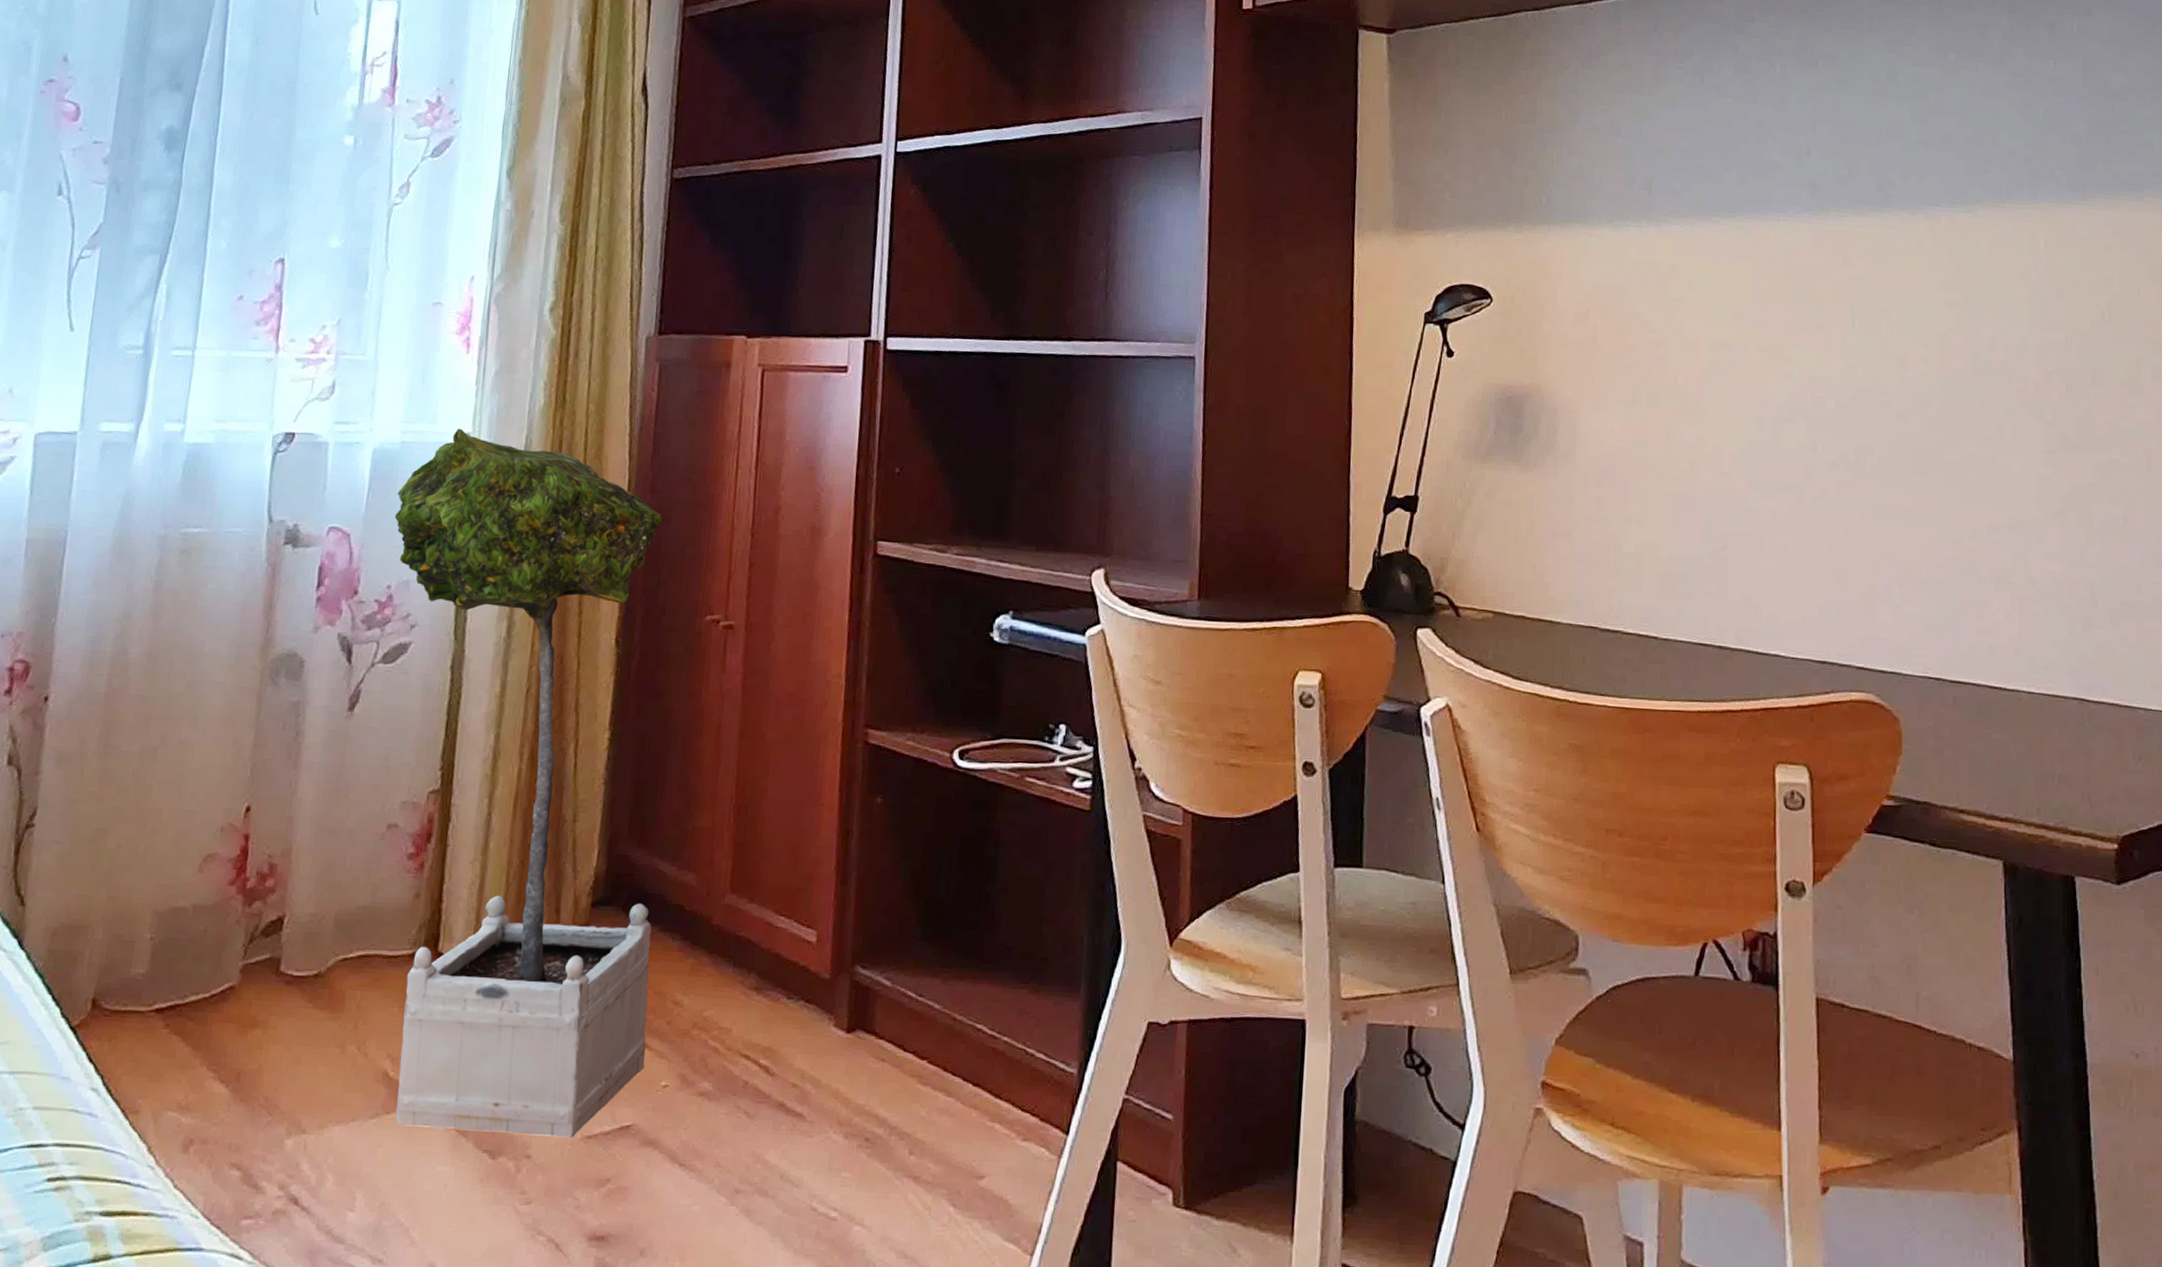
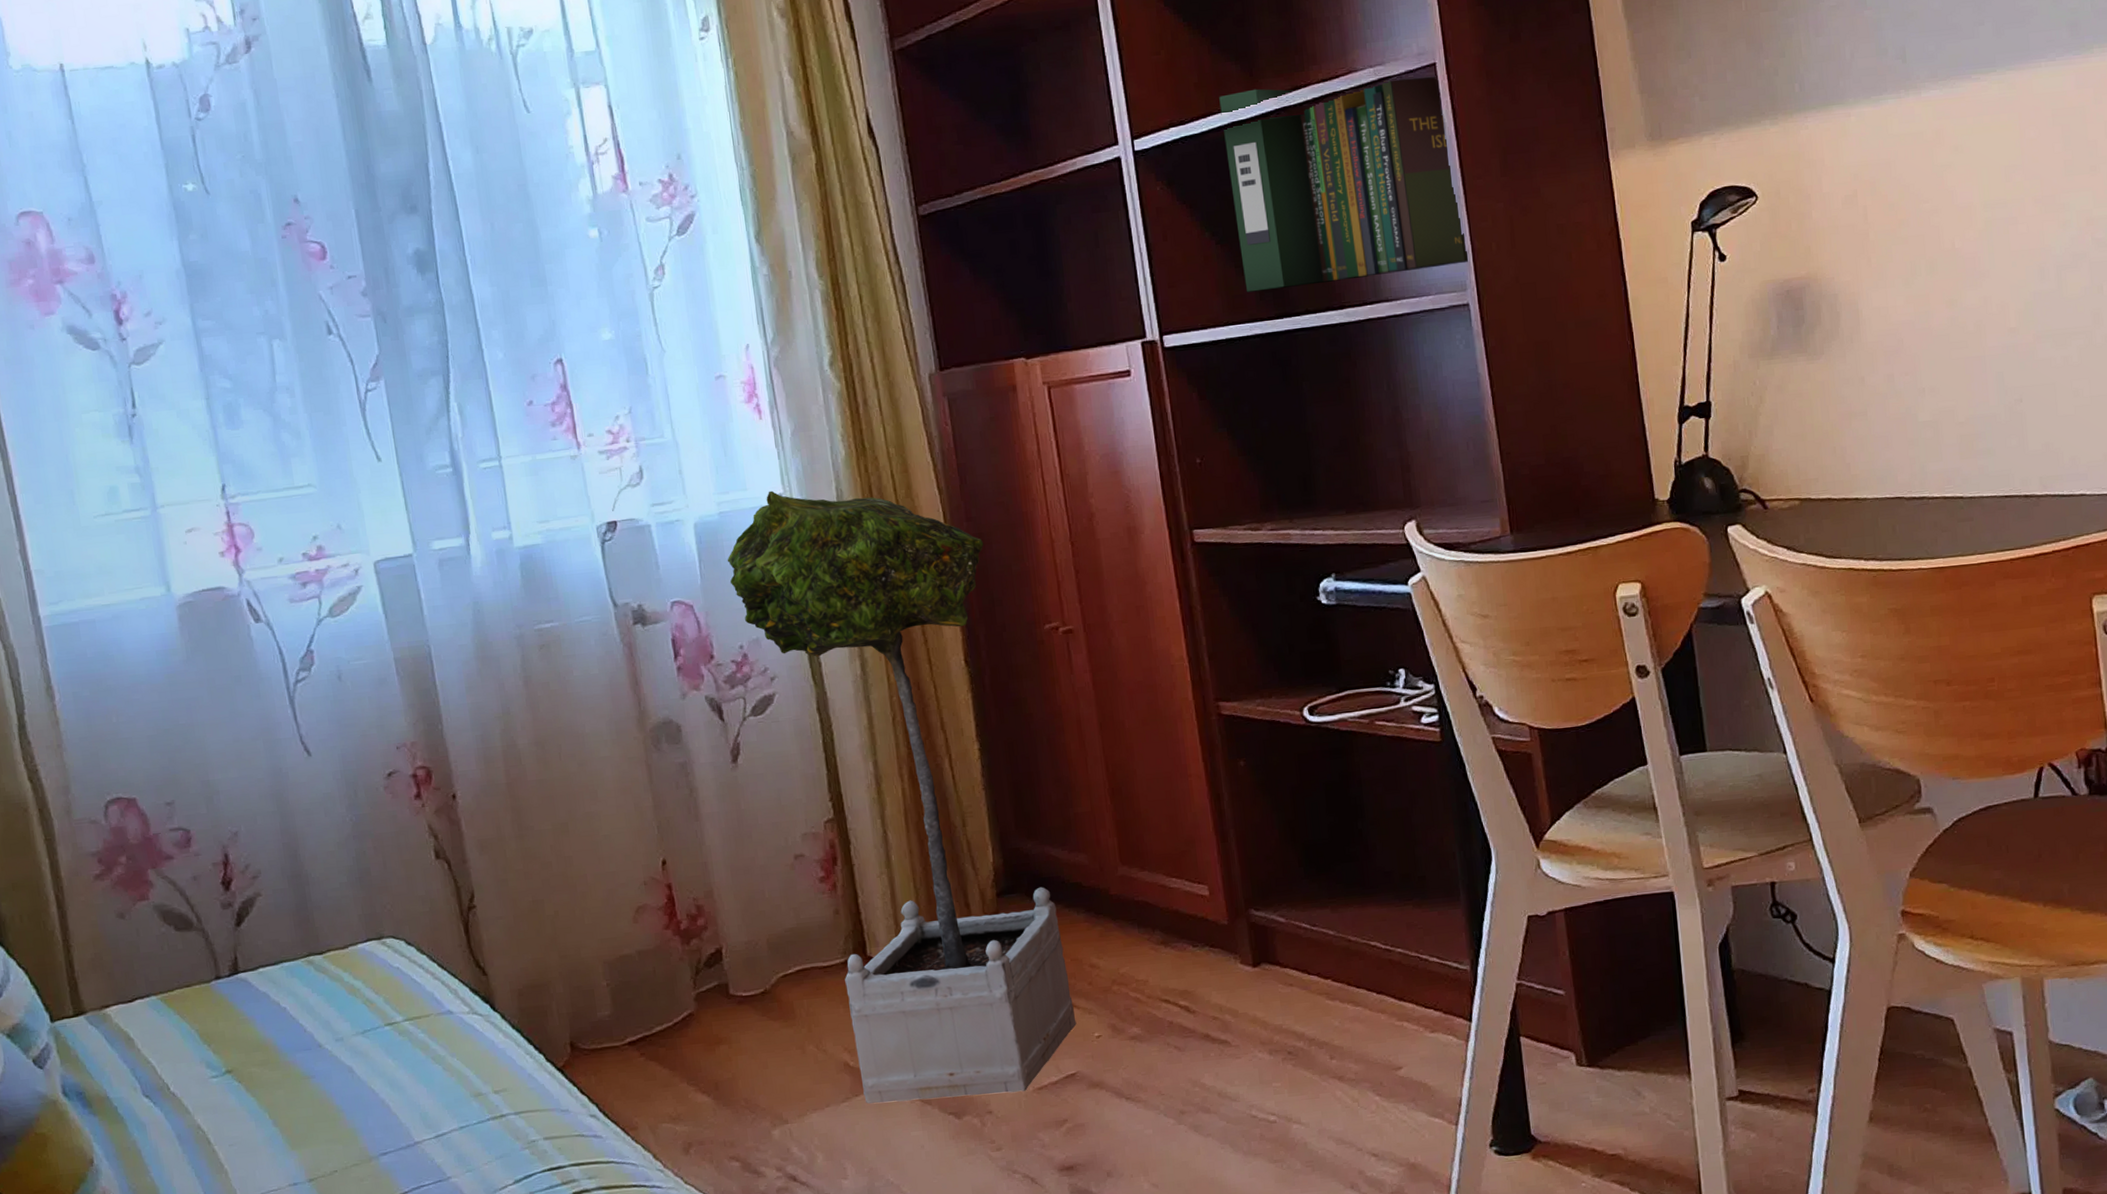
binder: none [978,112,1101,313] -> present [1219,88,1368,293]
books: none [1055,126,1202,316] -> present [1300,76,1468,282]

